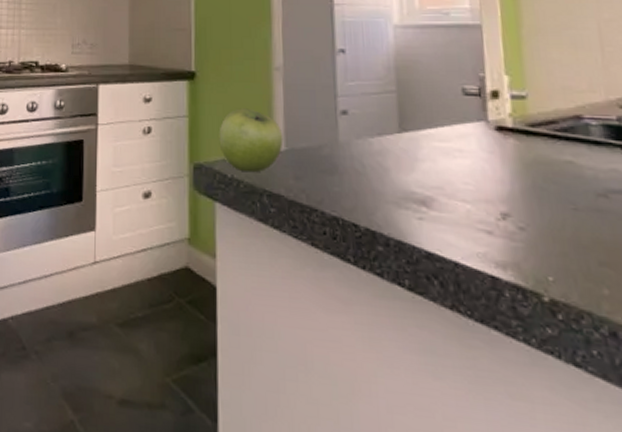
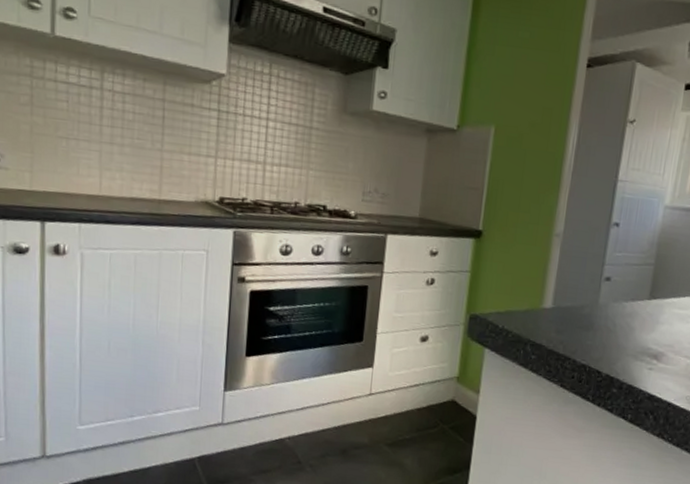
fruit: present [219,108,284,172] -> none [495,268,553,325]

